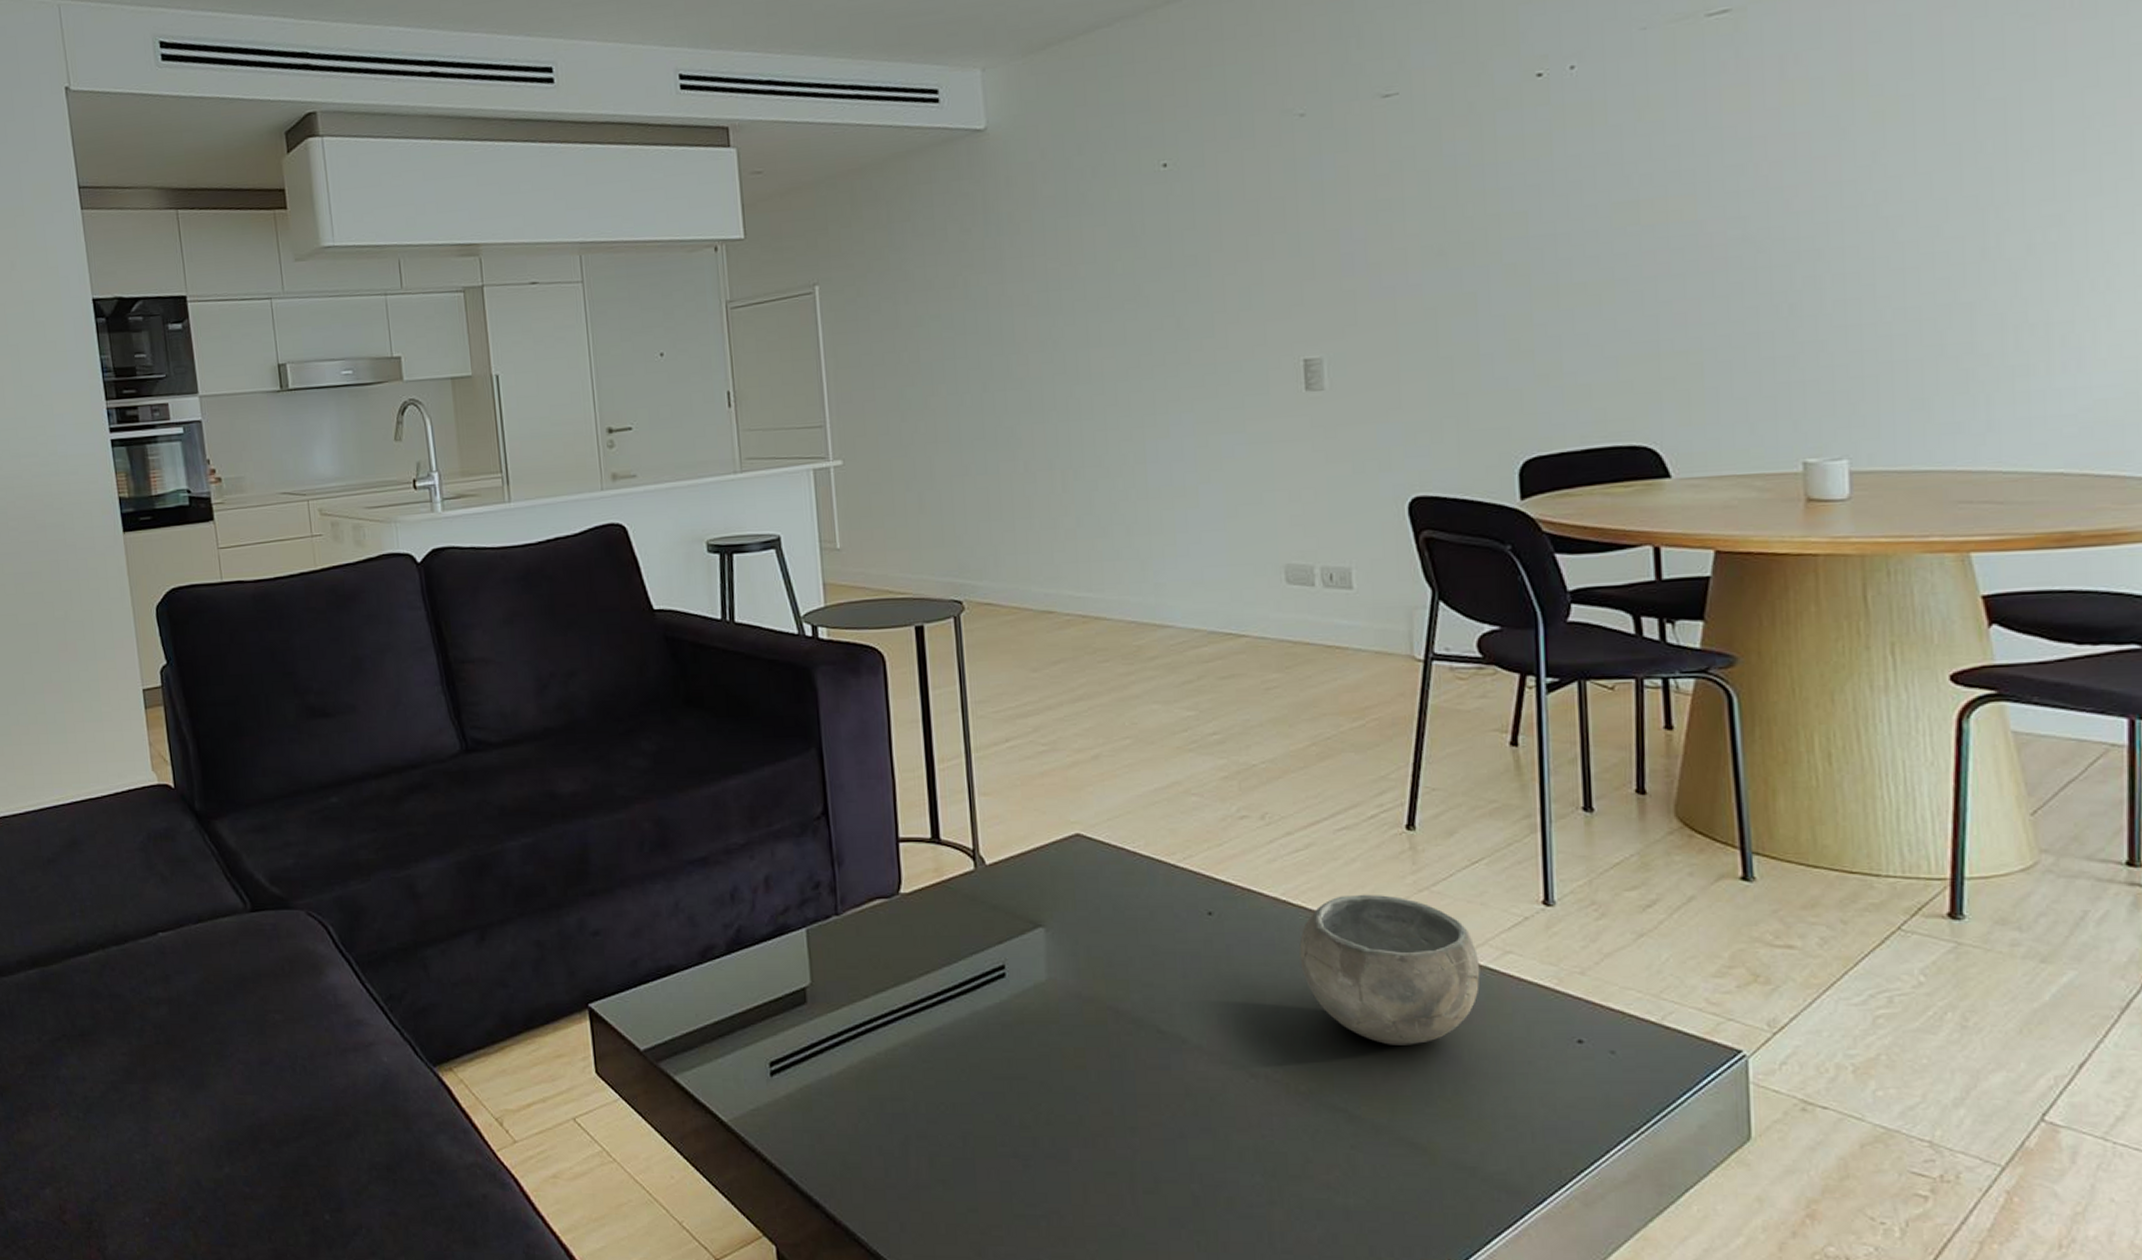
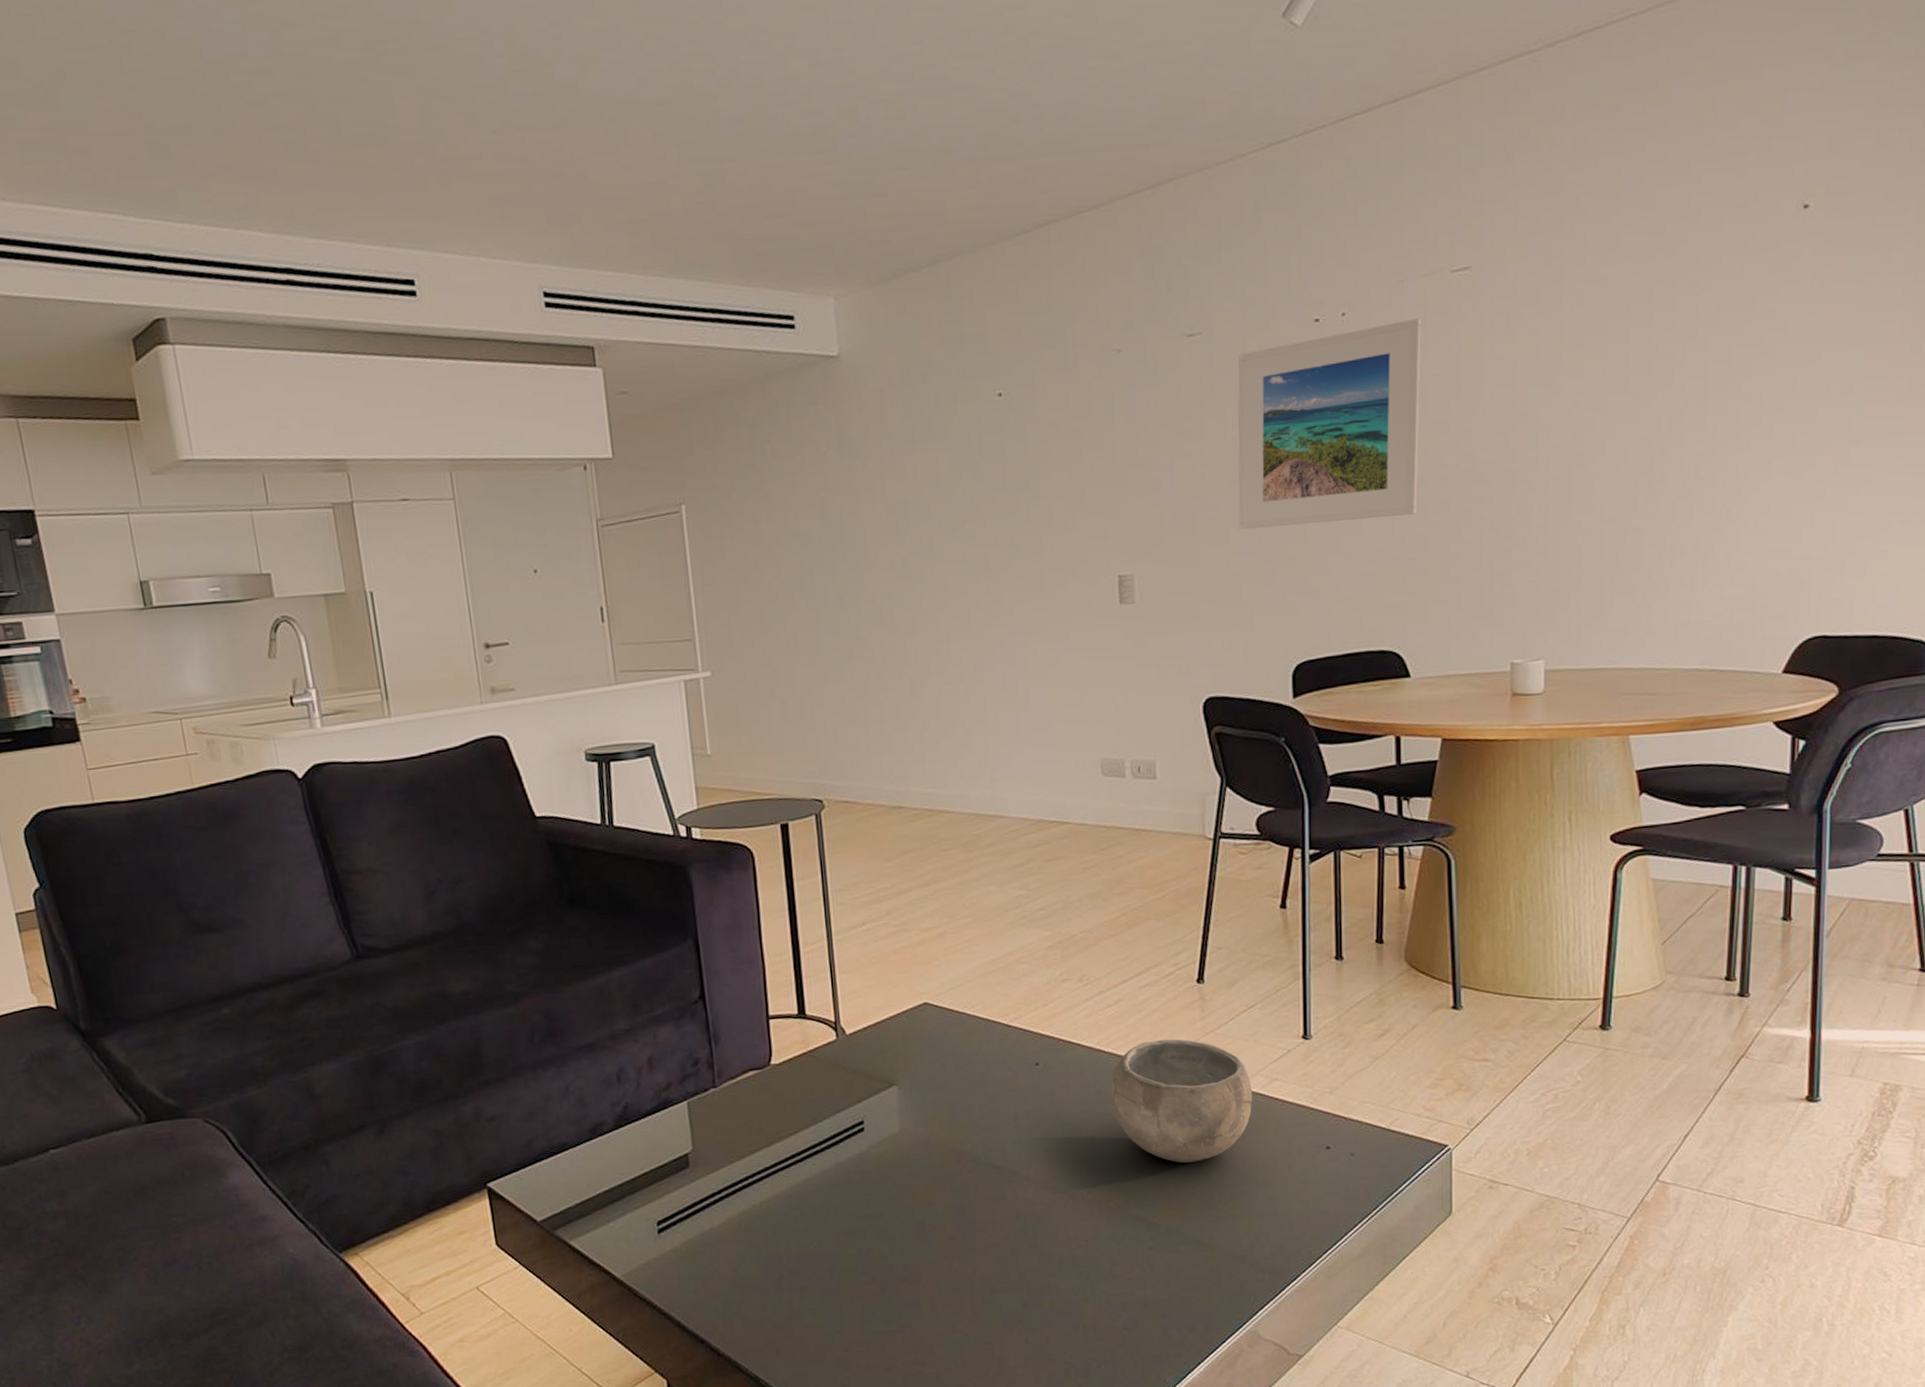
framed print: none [1444,68,1673,308] -> present [1238,318,1421,530]

